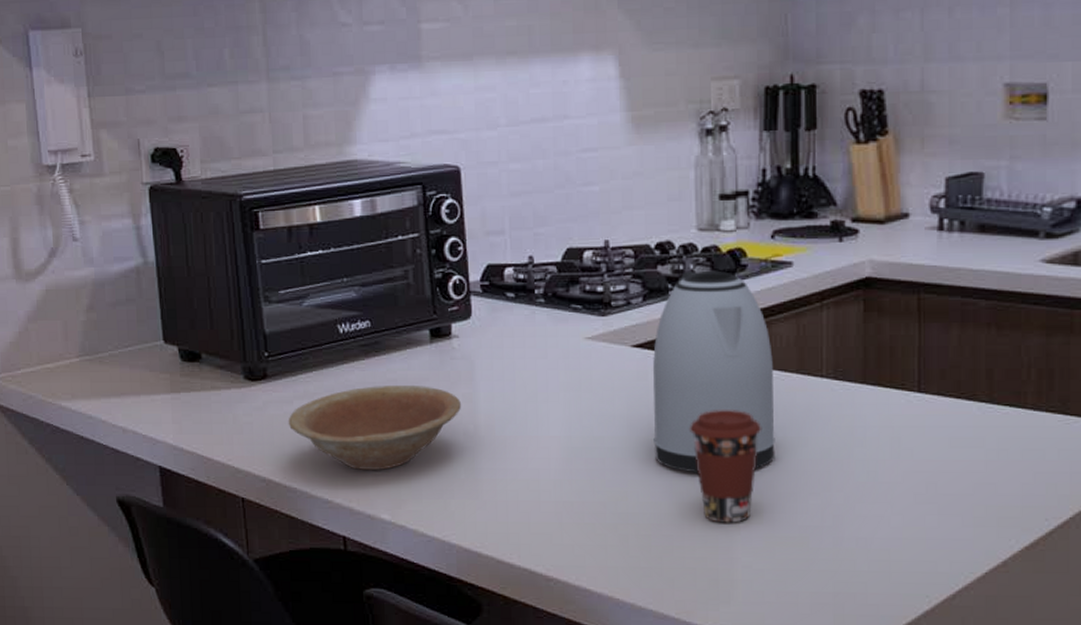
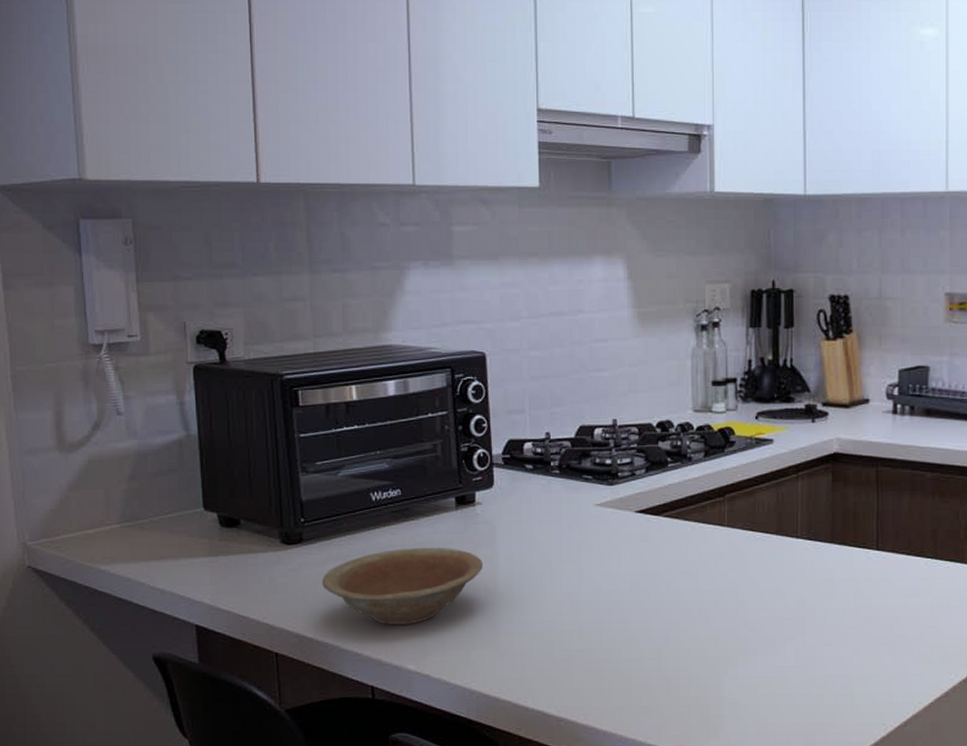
kettle: present [653,270,775,473] -> none [653,446,758,623]
coffee cup: present [690,410,762,523] -> none [685,567,747,666]

